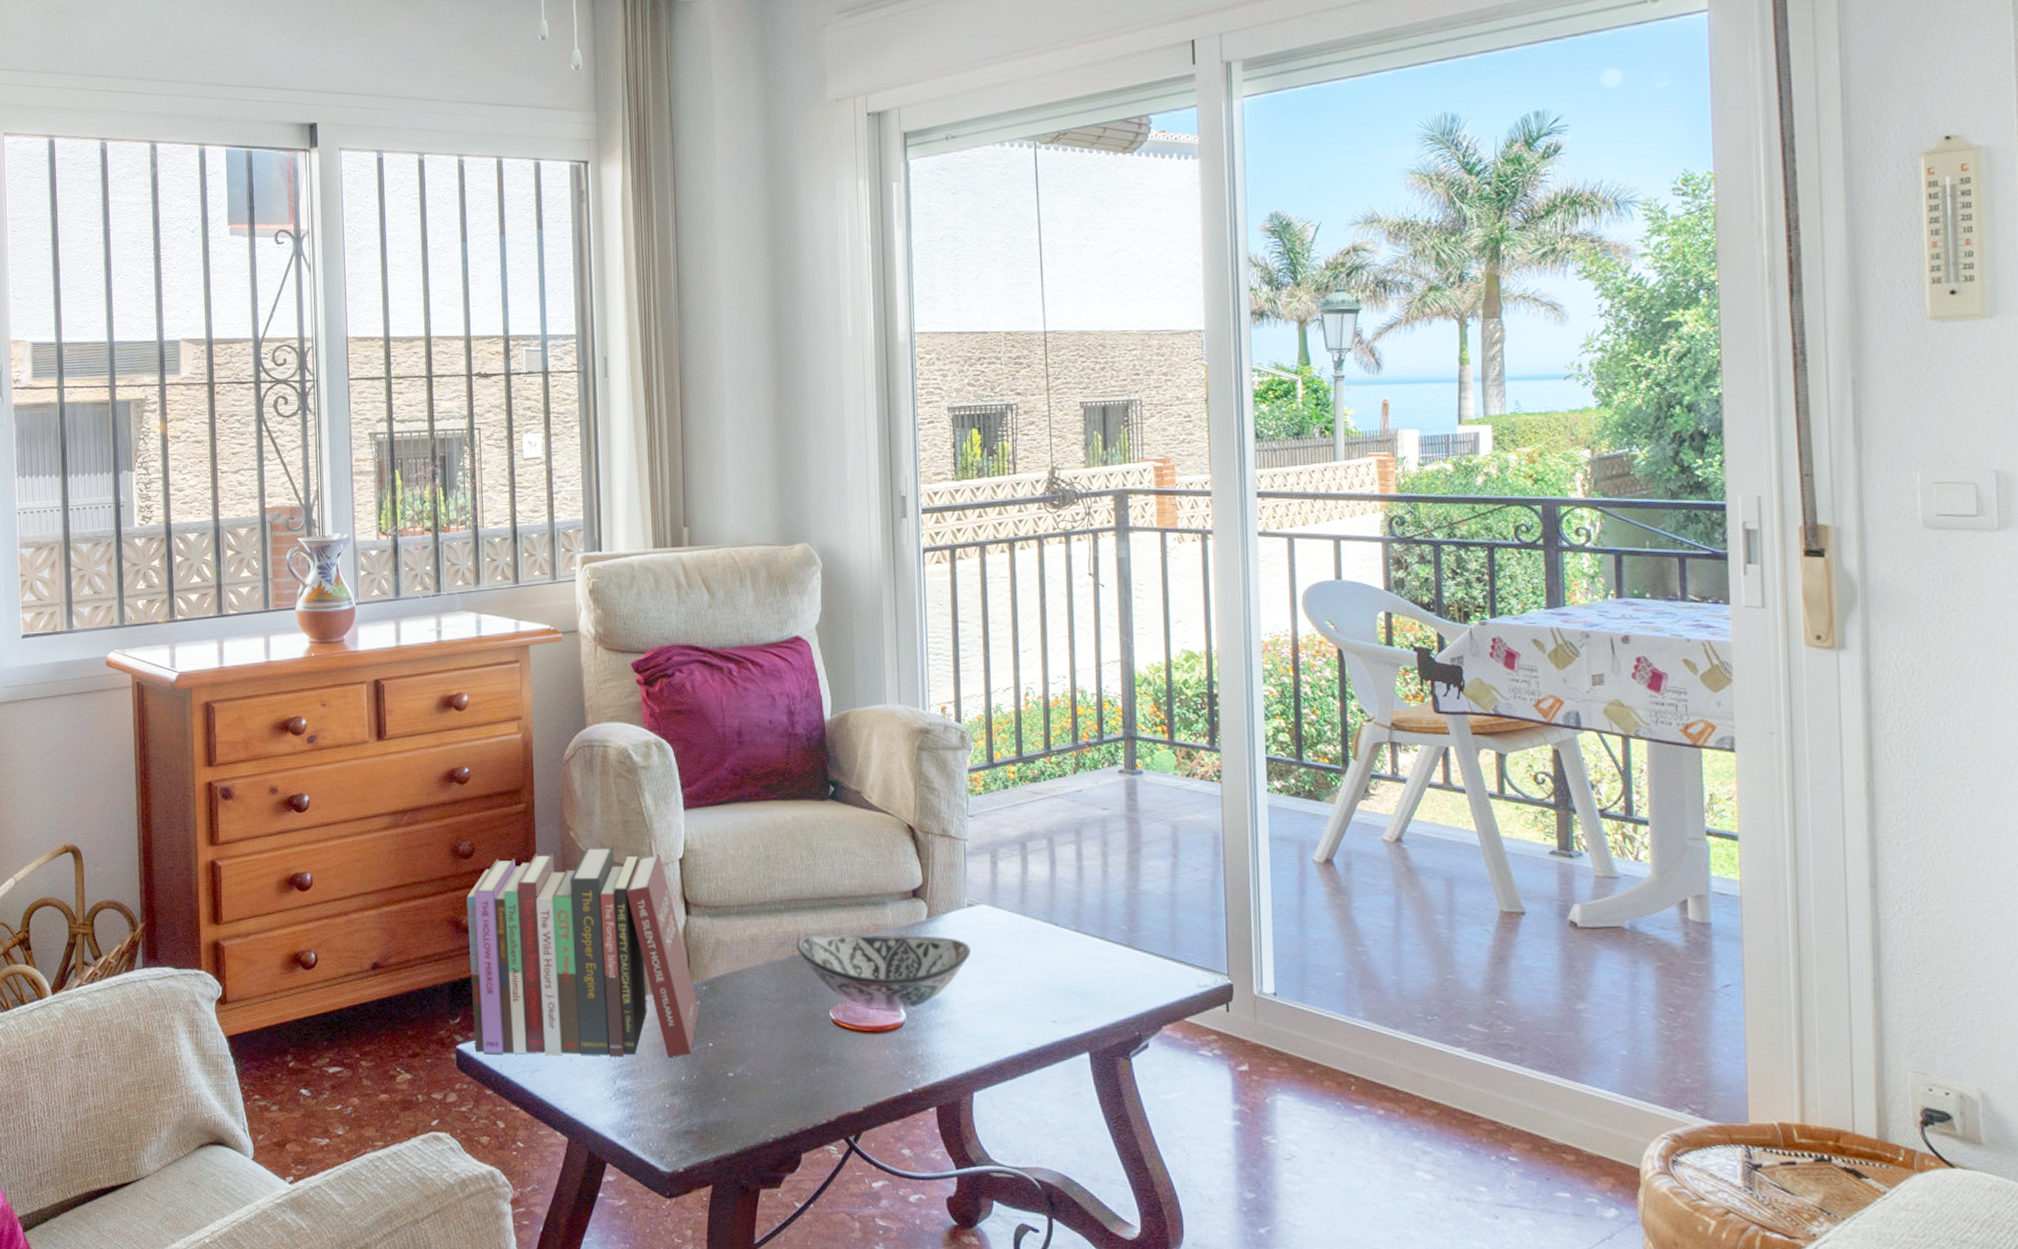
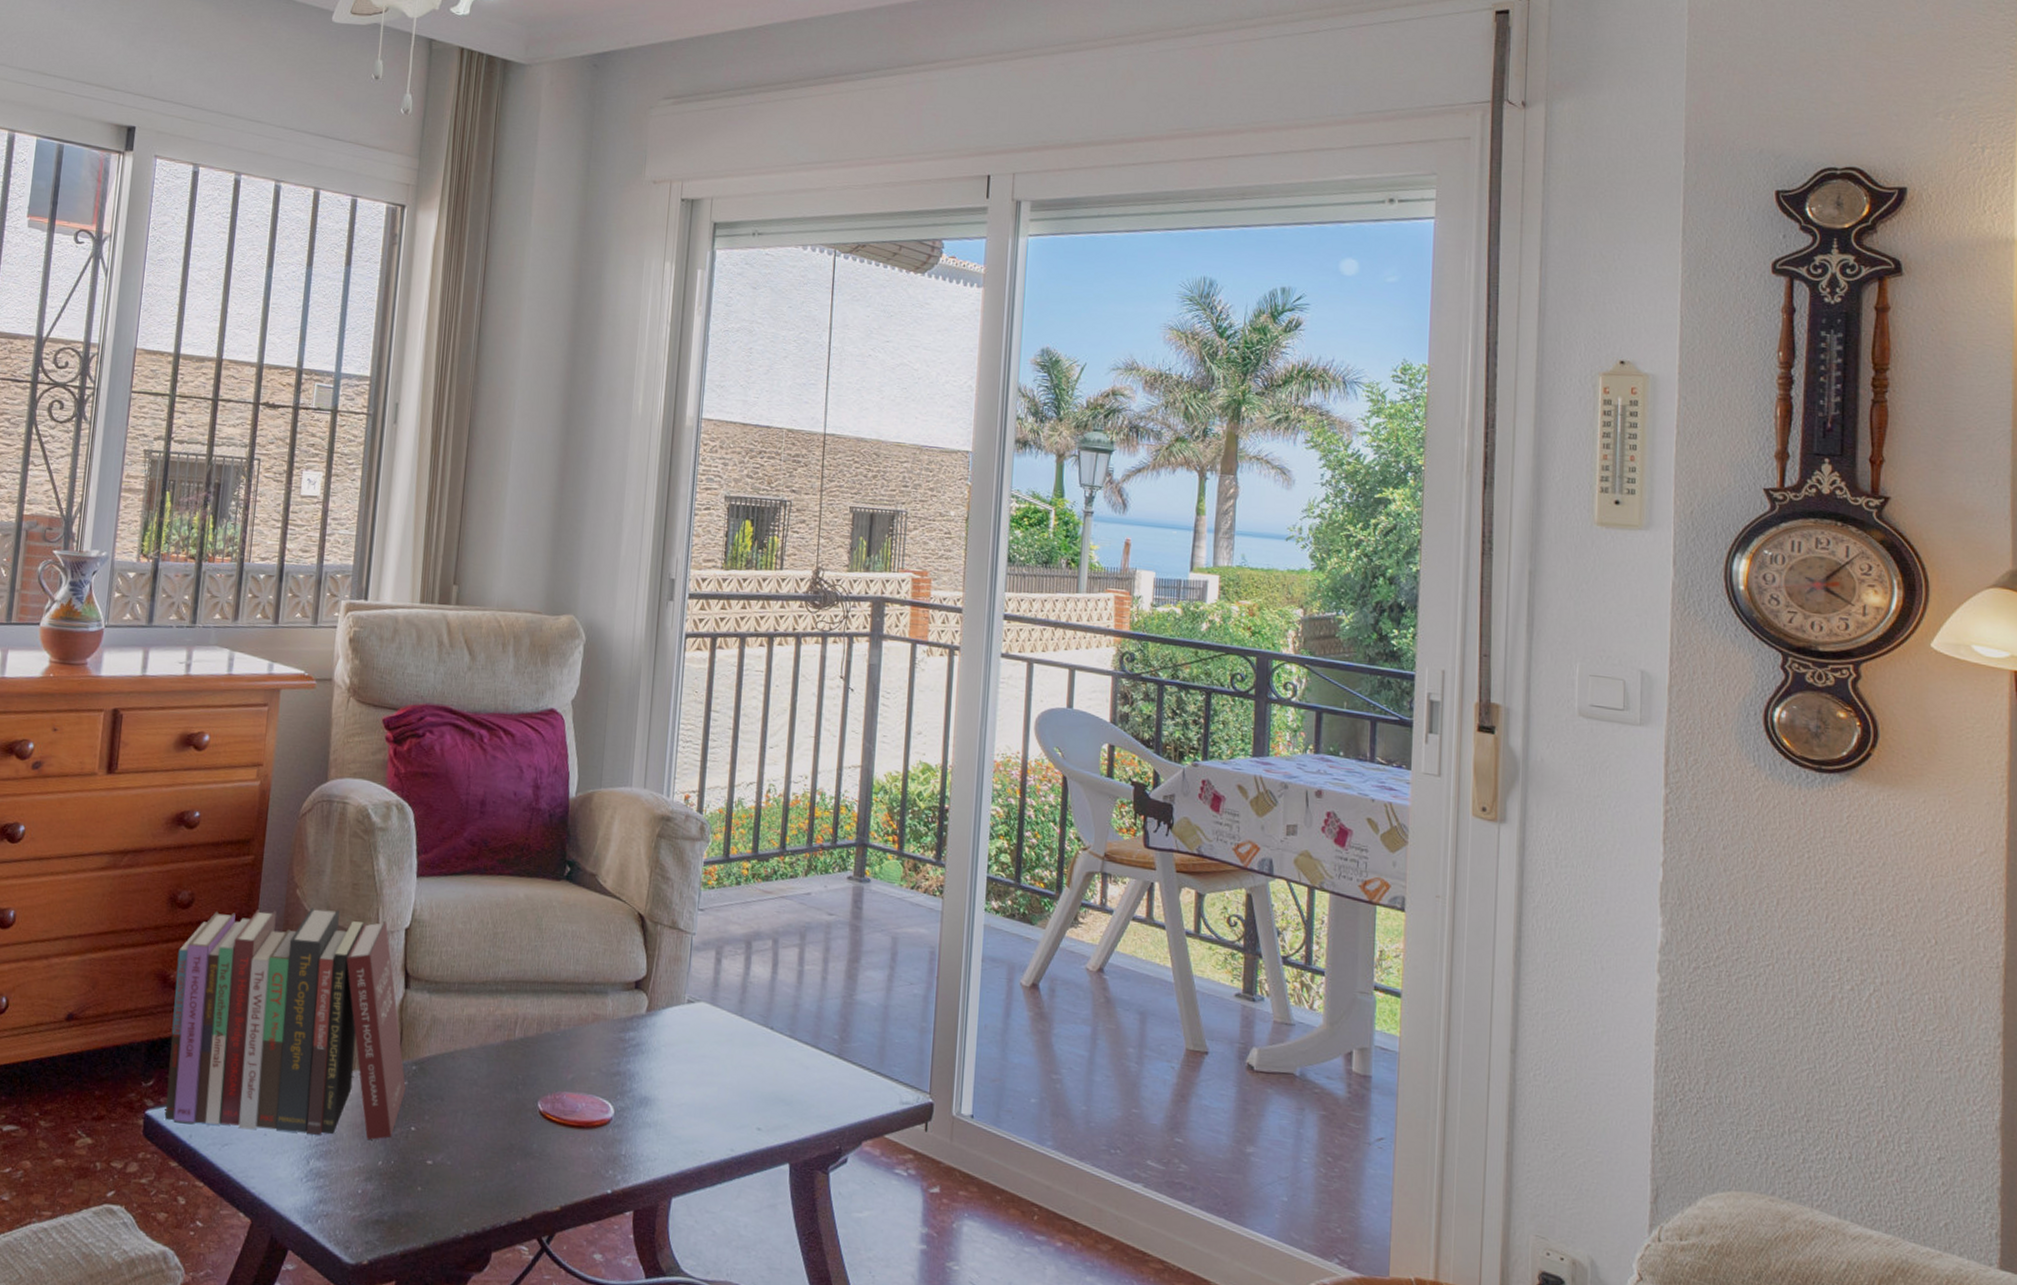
decorative bowl: present [795,933,971,1011] -> none [512,1018,686,1107]

